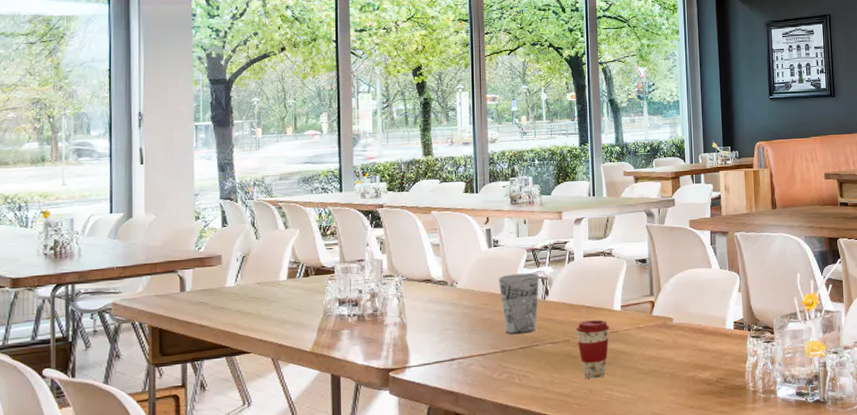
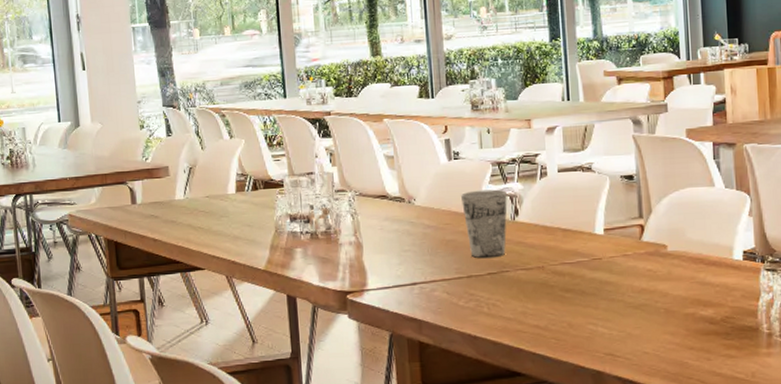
coffee cup: present [576,320,610,379] -> none [552,244,591,311]

